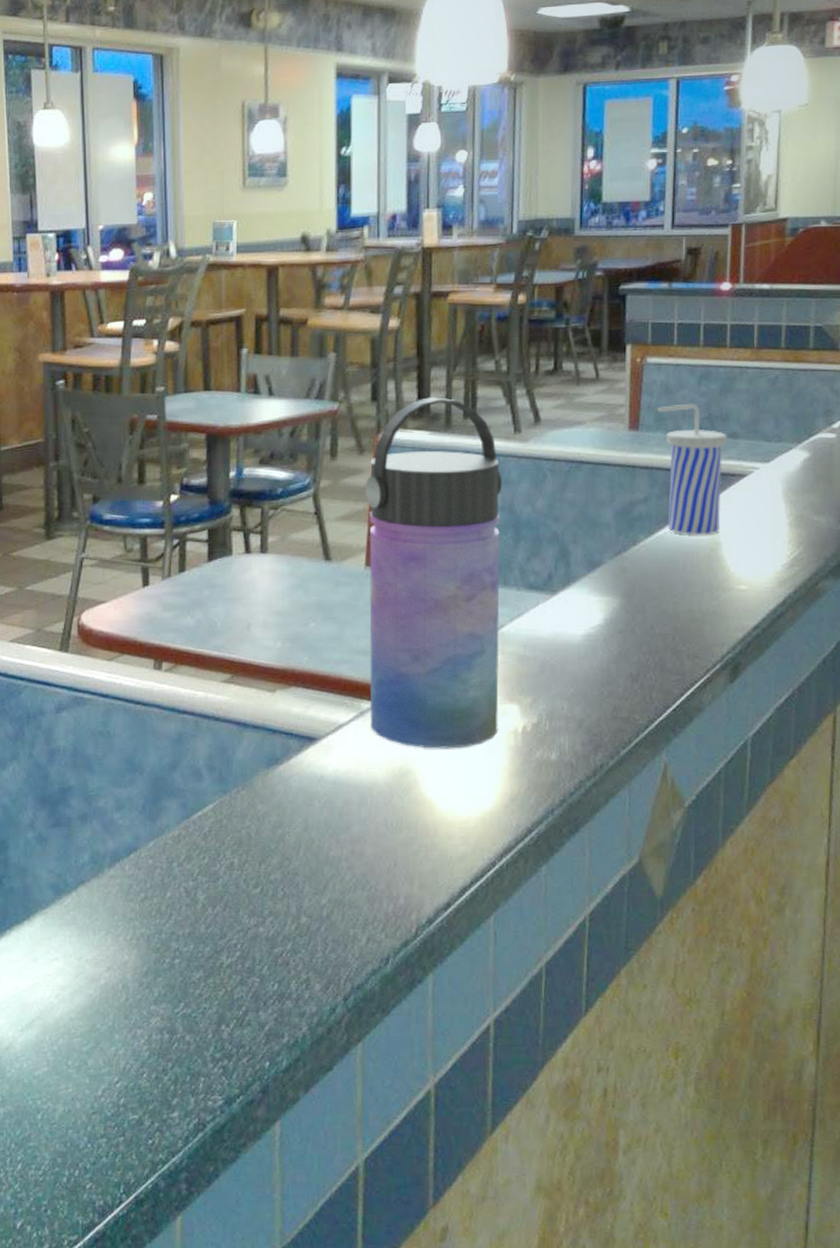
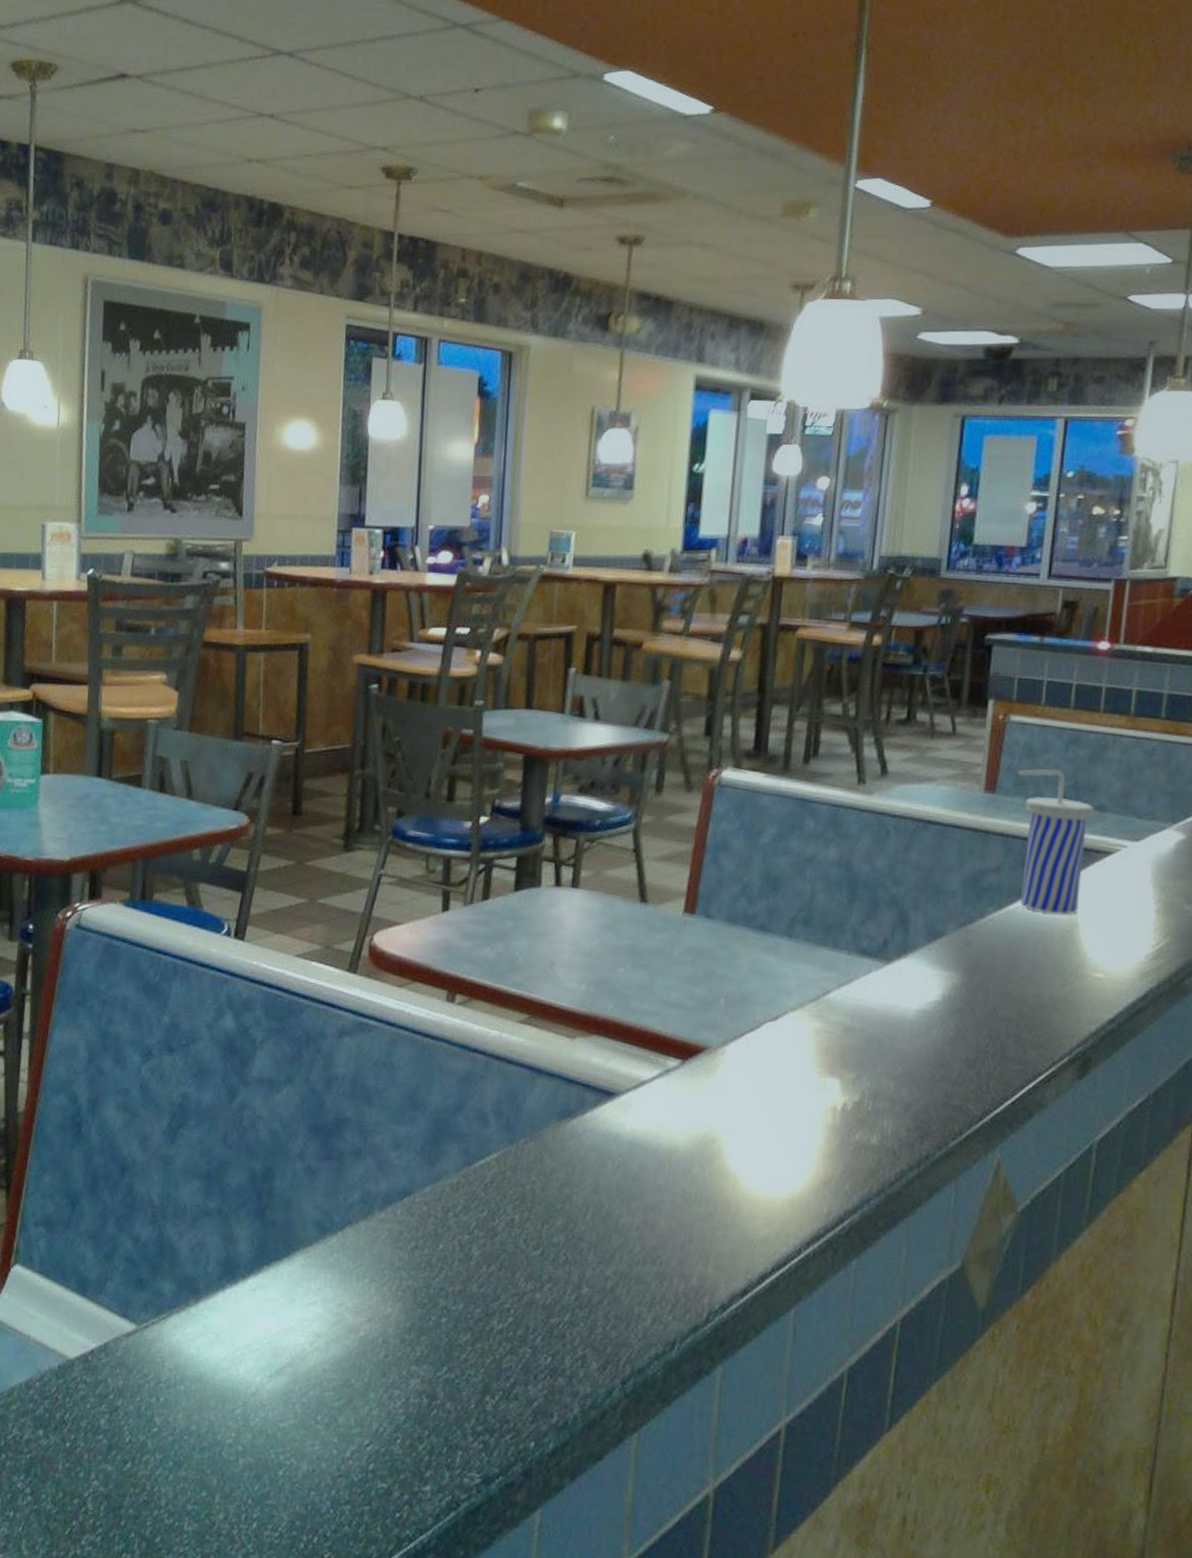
water bottle: present [364,397,502,749] -> none [675,737,840,1120]

